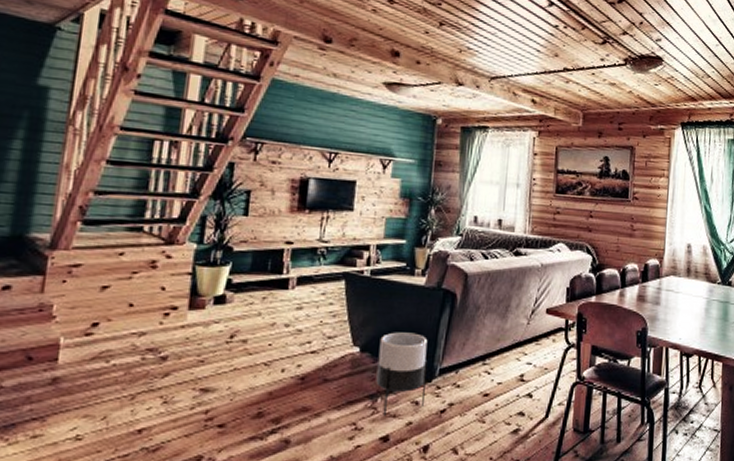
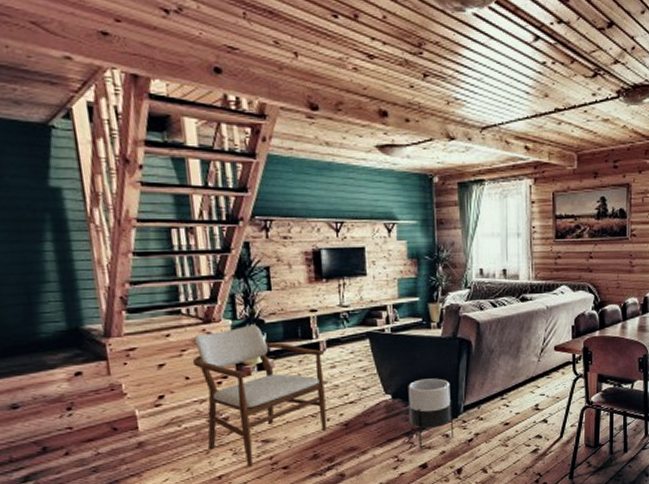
armchair: none [135,251,294,421] -> present [192,324,328,467]

